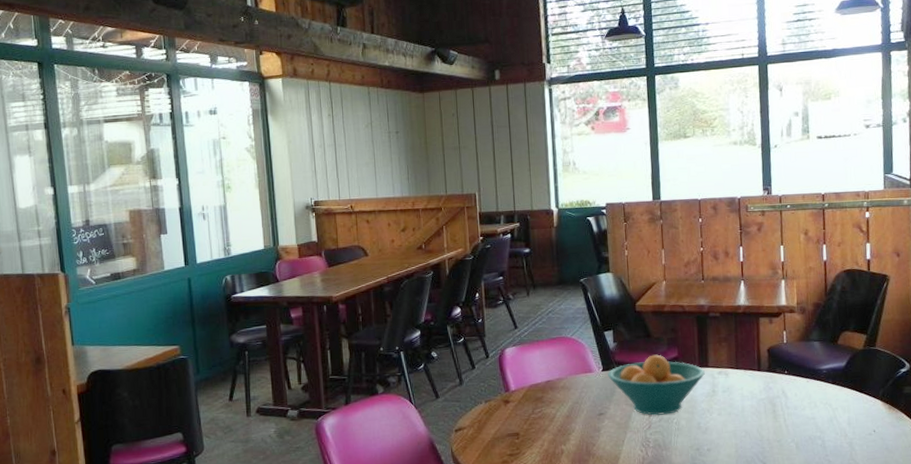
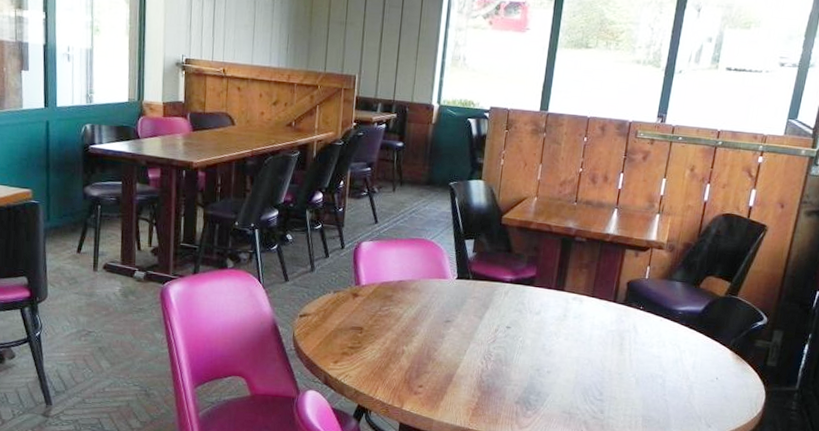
fruit bowl: present [608,354,705,416] -> none [461,270,560,332]

